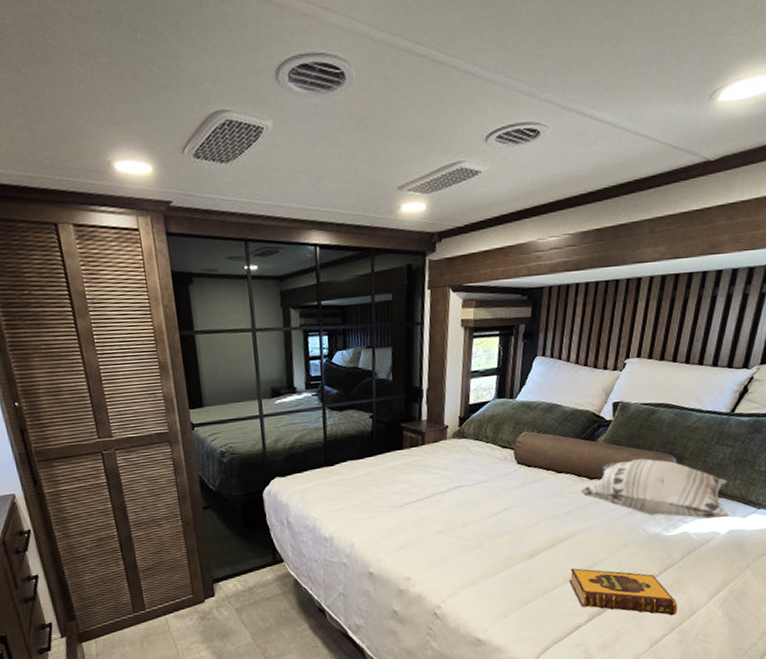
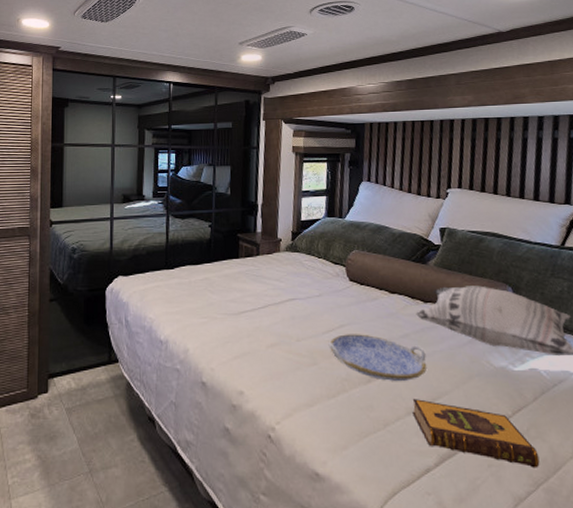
serving tray: none [493,514,587,555] -> present [328,334,427,381]

